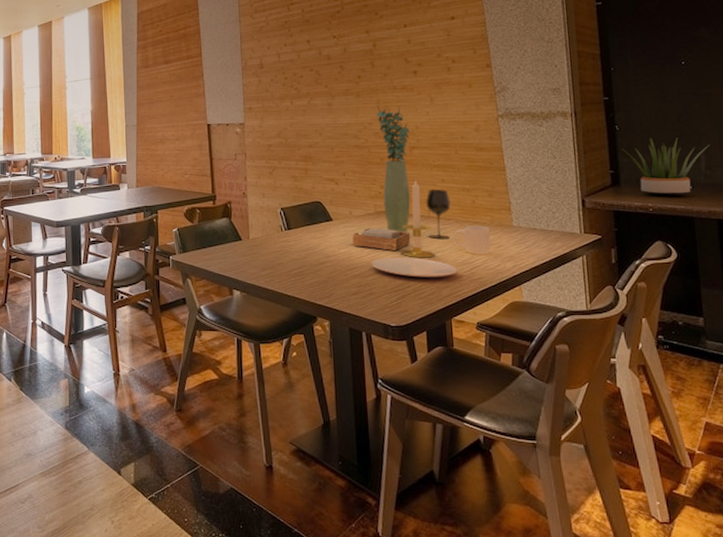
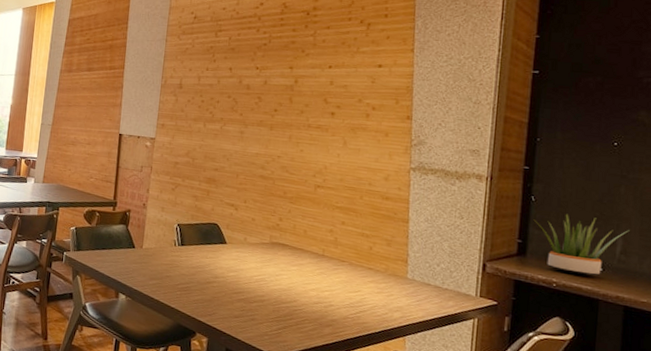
napkin holder: present [352,228,411,252] -> none [242,256,302,284]
plate: present [370,257,457,278] -> none [257,287,343,316]
vase: present [376,106,411,233] -> none [278,141,318,268]
candle: present [400,178,434,258] -> none [289,216,324,295]
wine glass: present [426,189,451,240] -> none [320,229,348,281]
cup: present [452,225,491,255] -> none [343,270,384,301]

